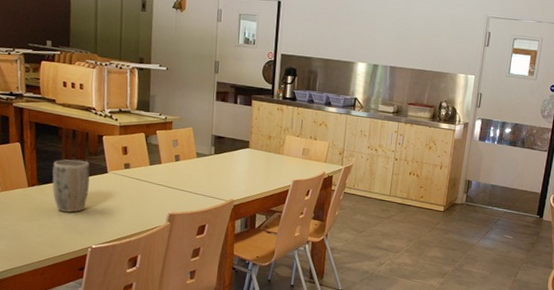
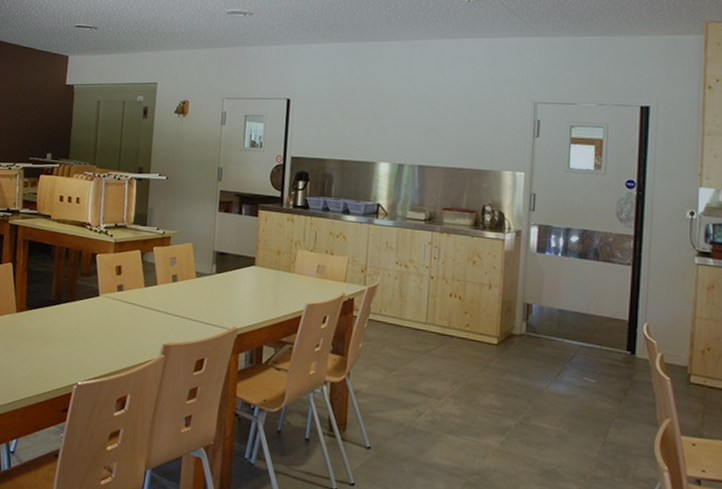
plant pot: present [52,159,90,213] -> none [41,281,81,343]

